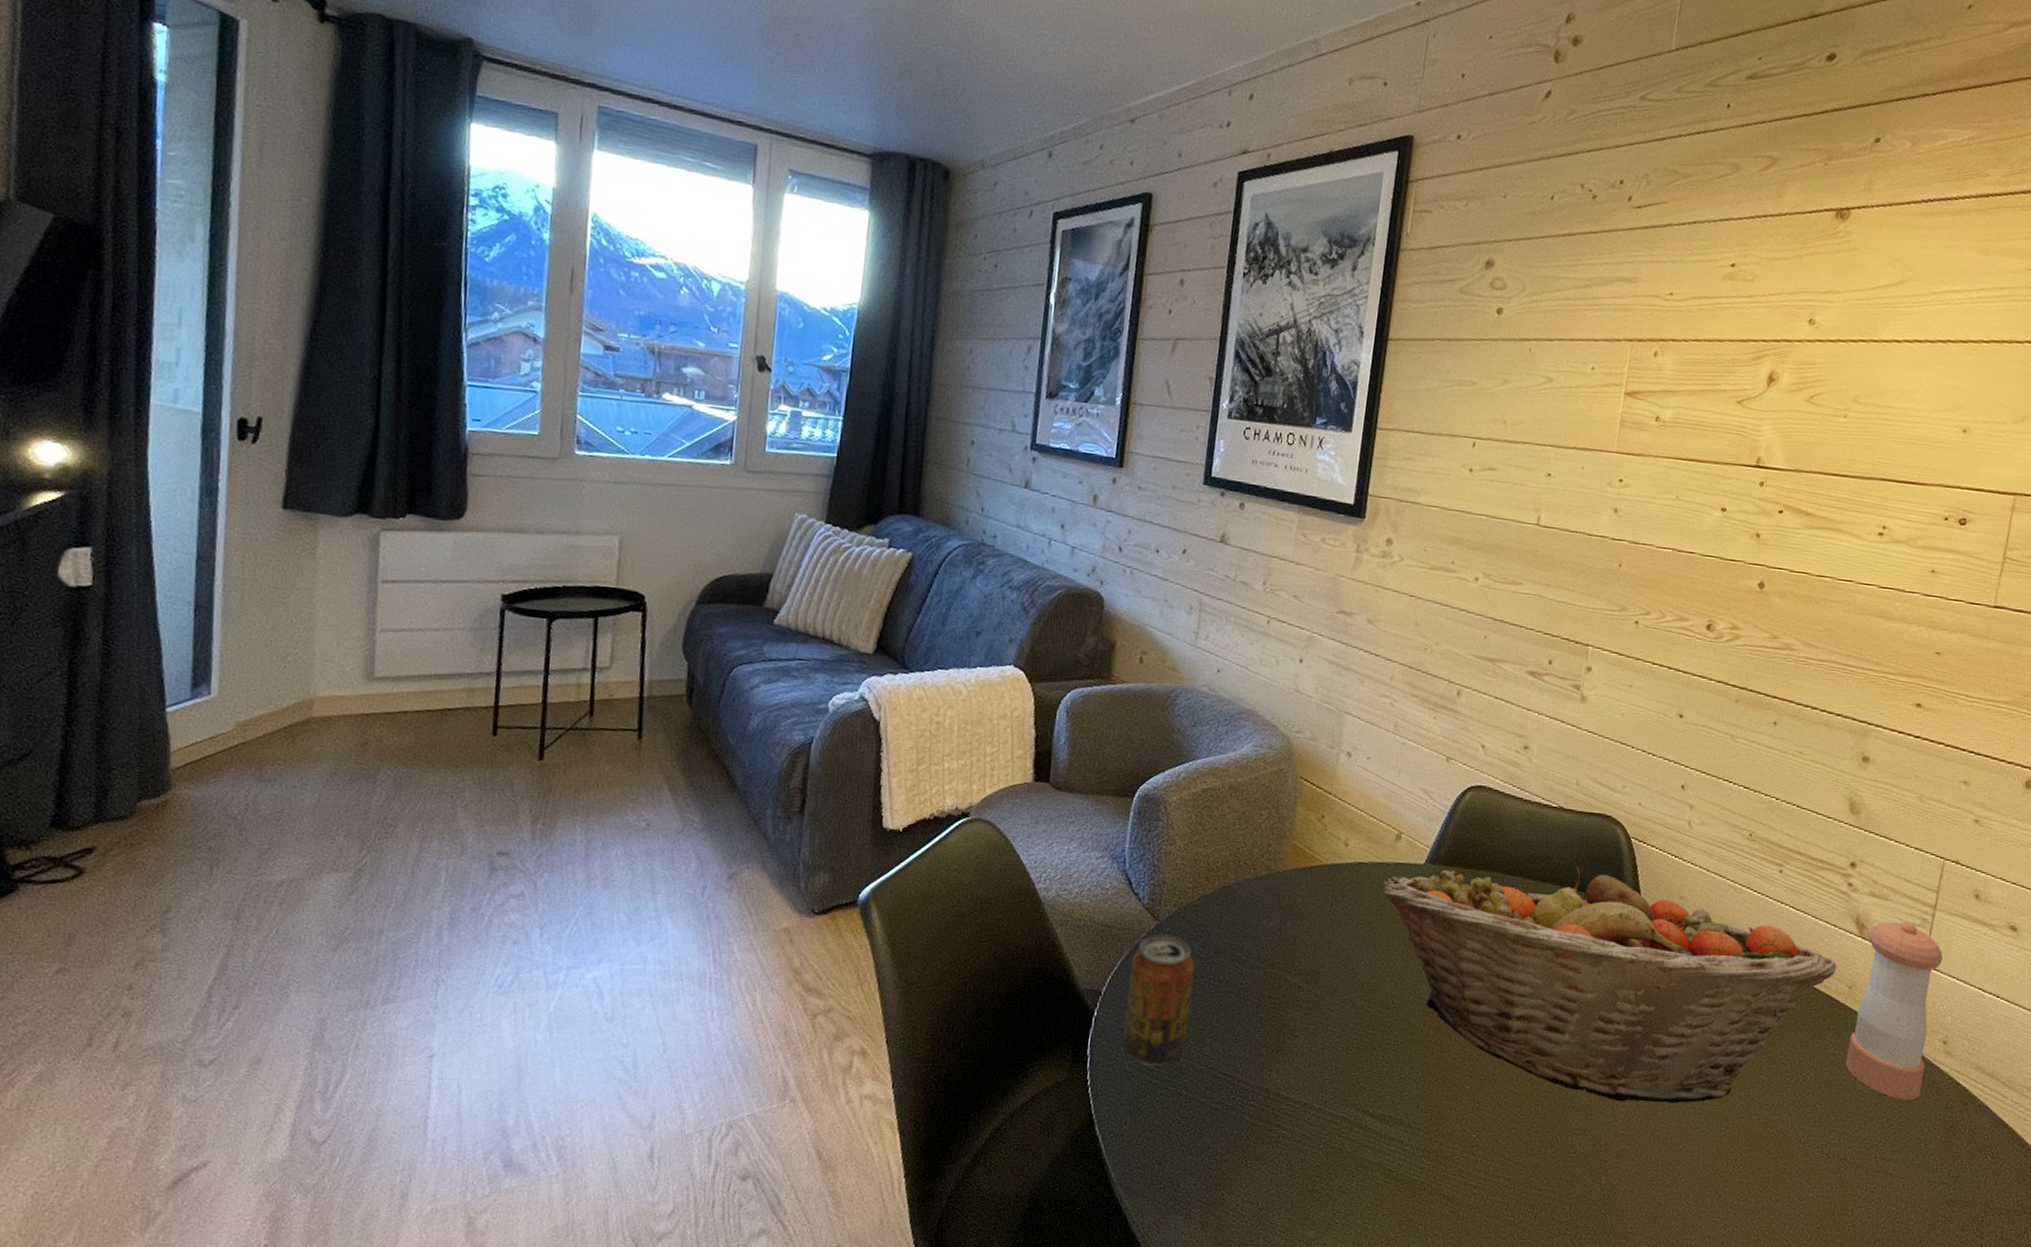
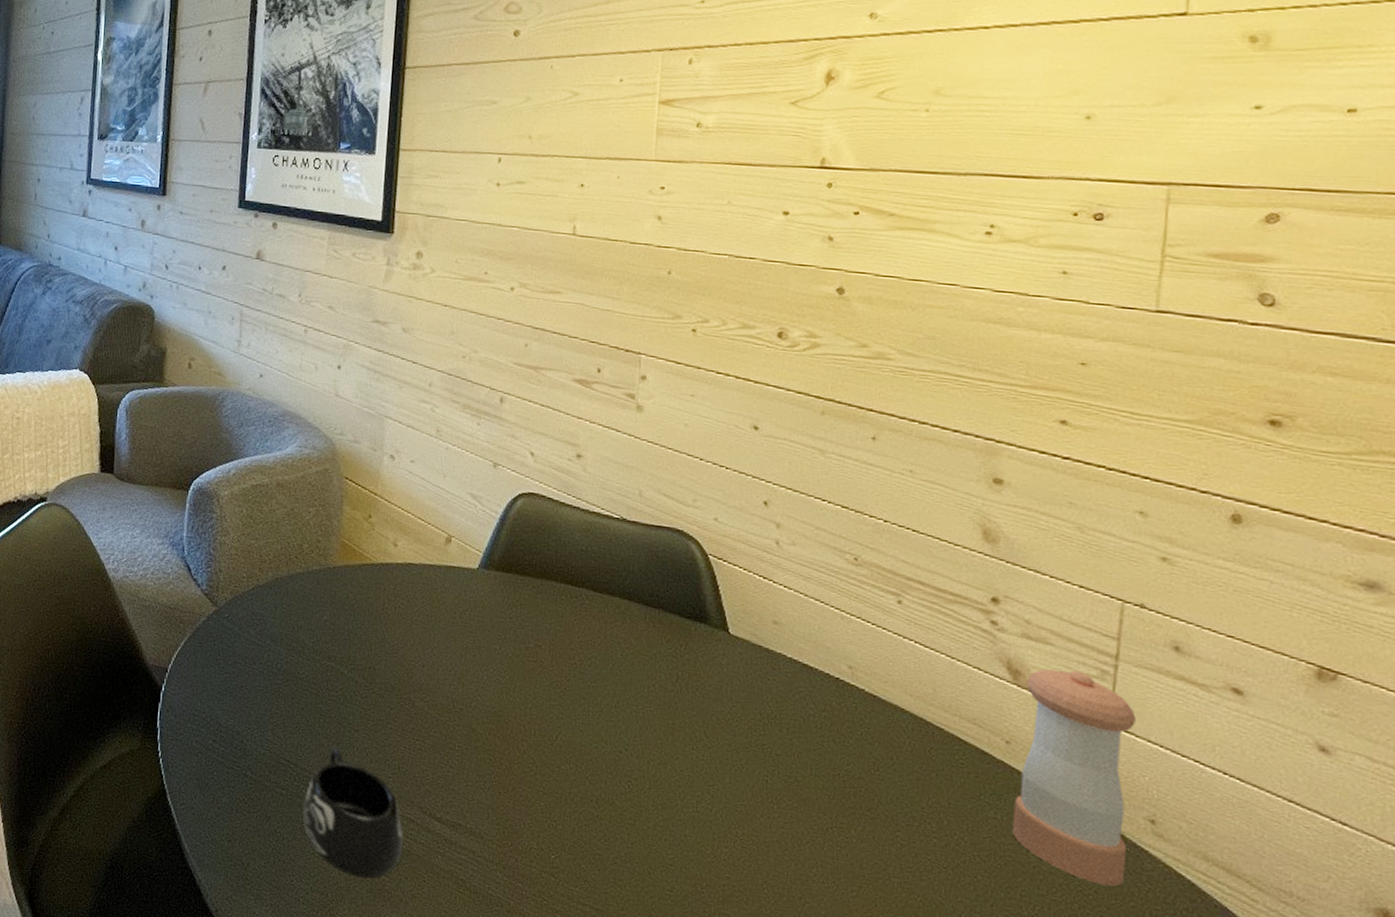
beverage can: present [1122,934,1195,1066] -> none [189,618,253,746]
mug: none [1237,1054,1337,1183] -> present [302,745,404,880]
fruit basket: present [1382,864,1837,1104] -> none [434,575,987,854]

